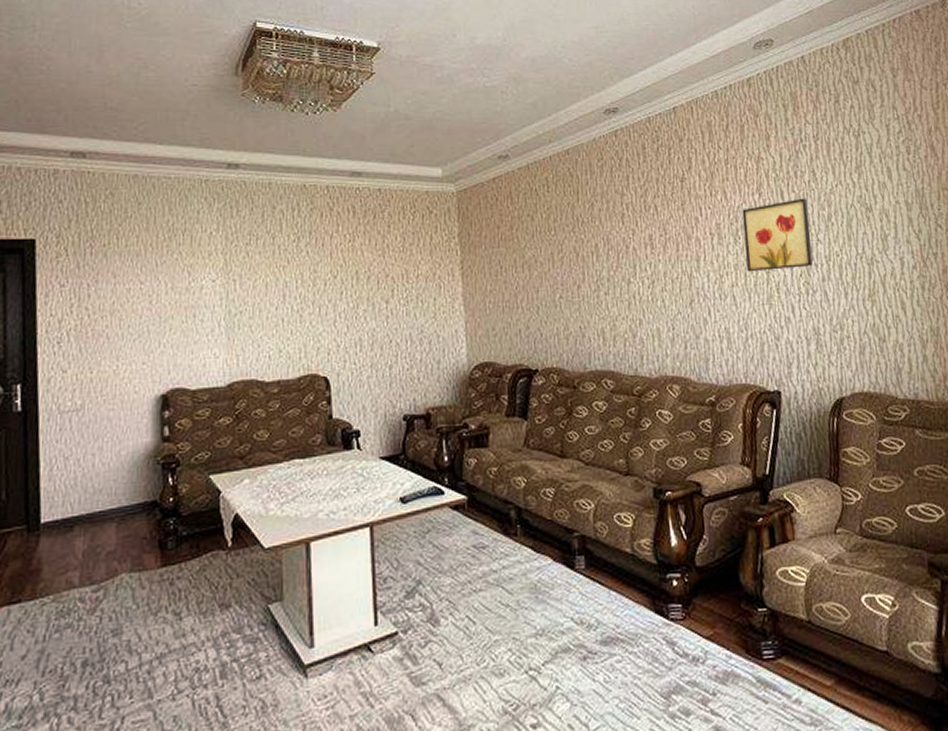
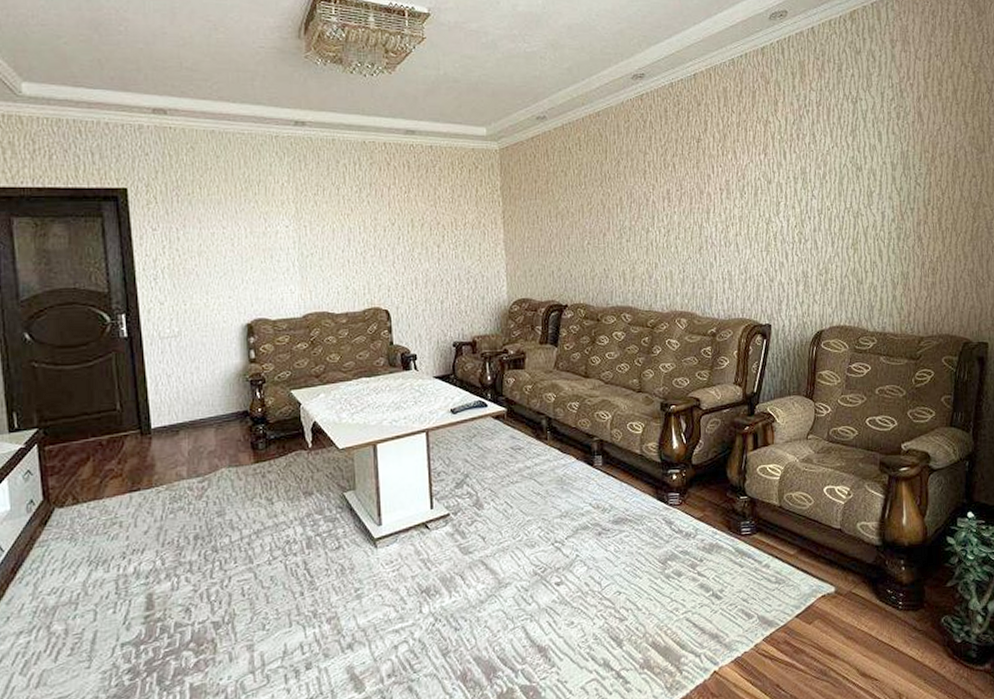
wall art: present [742,198,813,272] -> none [749,158,807,223]

